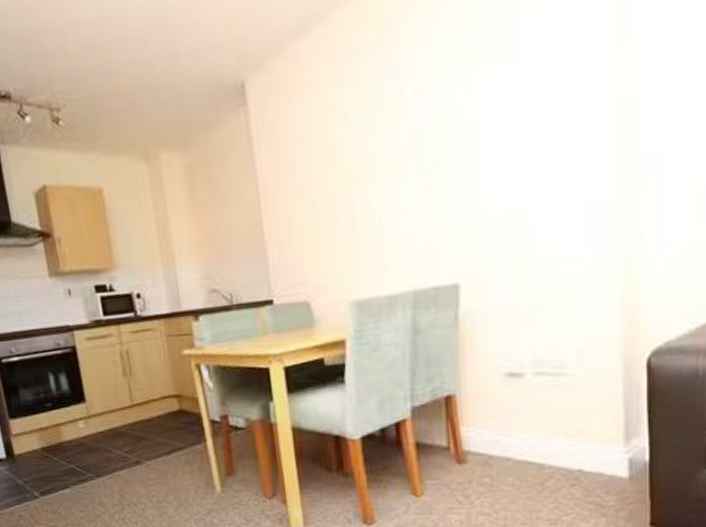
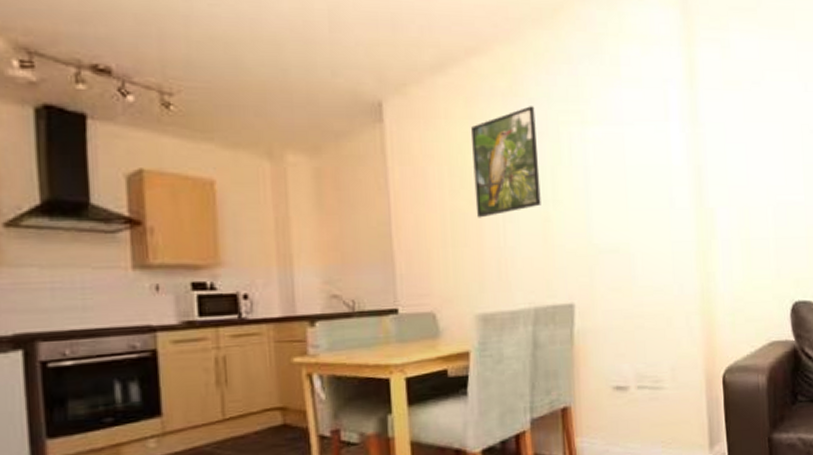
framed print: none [339,56,420,198] -> present [471,106,541,218]

